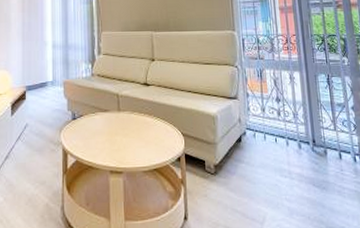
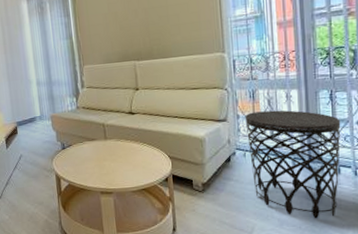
side table: none [254,91,342,208] -> present [245,110,341,219]

